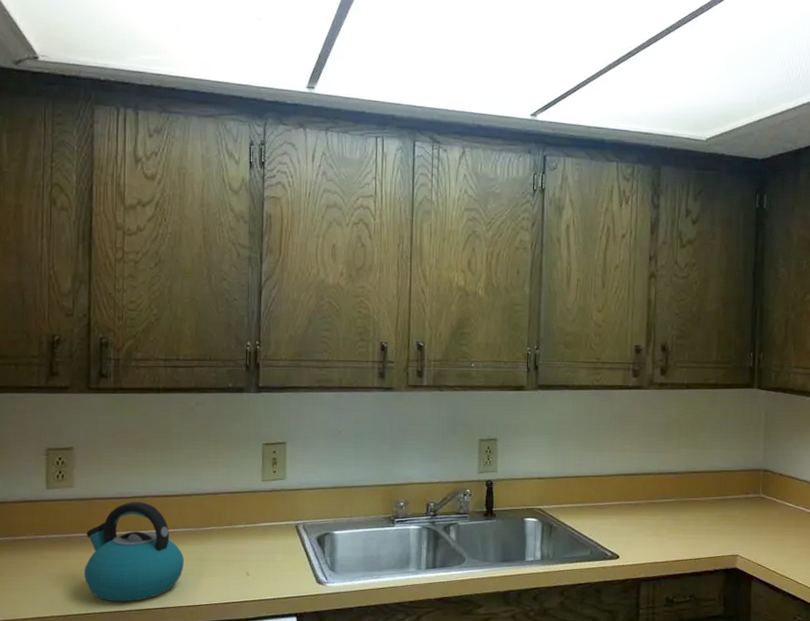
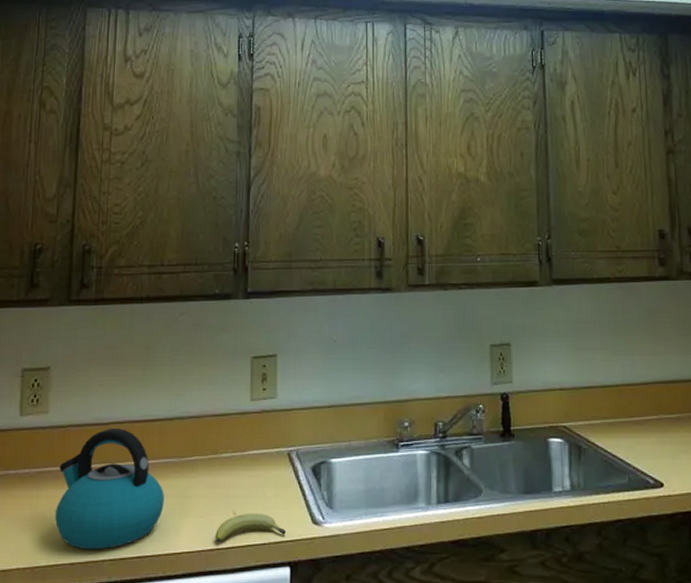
fruit: none [231,574,293,597] -> present [215,513,286,542]

